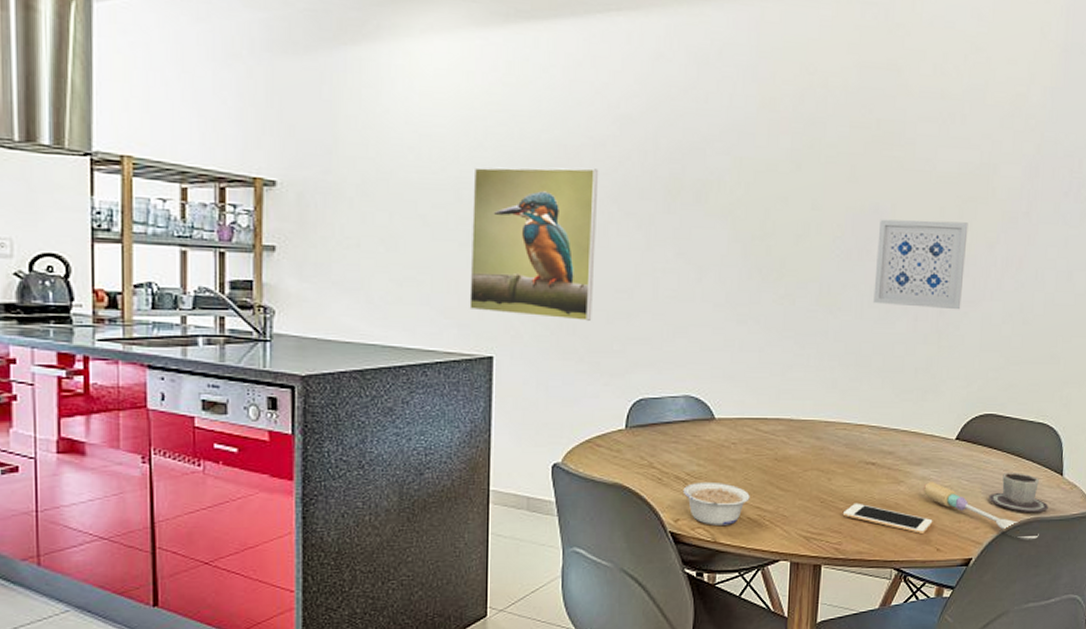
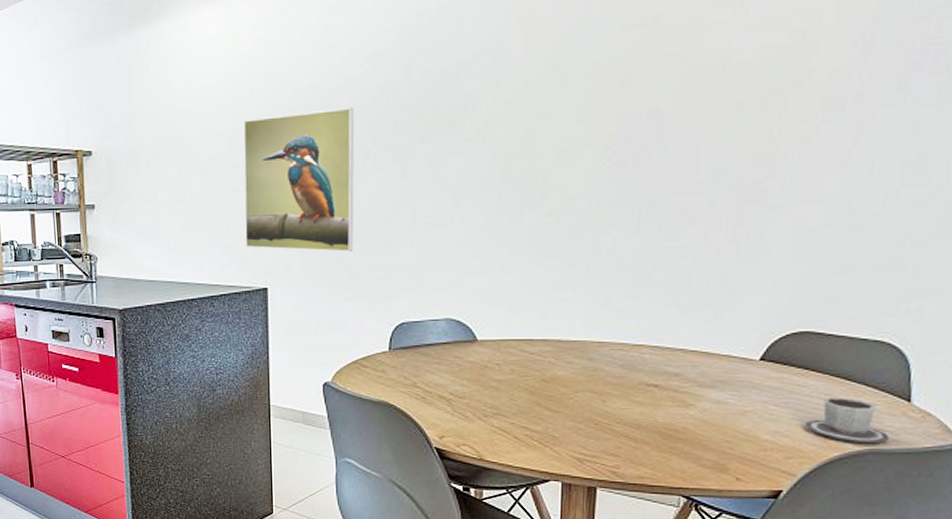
legume: present [682,481,750,525] -> none [446,401,516,444]
cell phone: present [842,503,933,534] -> none [620,426,731,461]
wall art: present [873,219,968,310] -> none [653,115,775,216]
spoon: present [923,482,1039,540] -> none [718,406,876,474]

